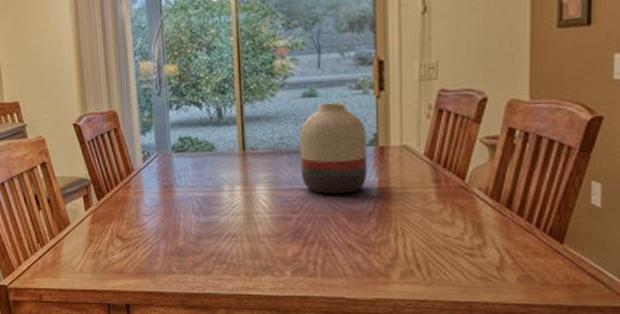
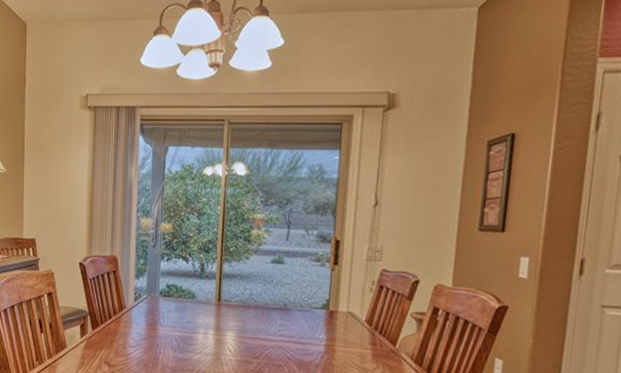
vase: present [299,102,368,195] -> none [264,270,321,347]

